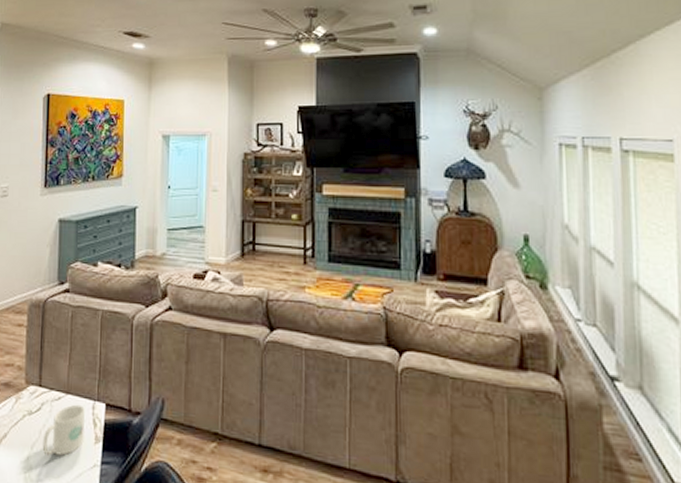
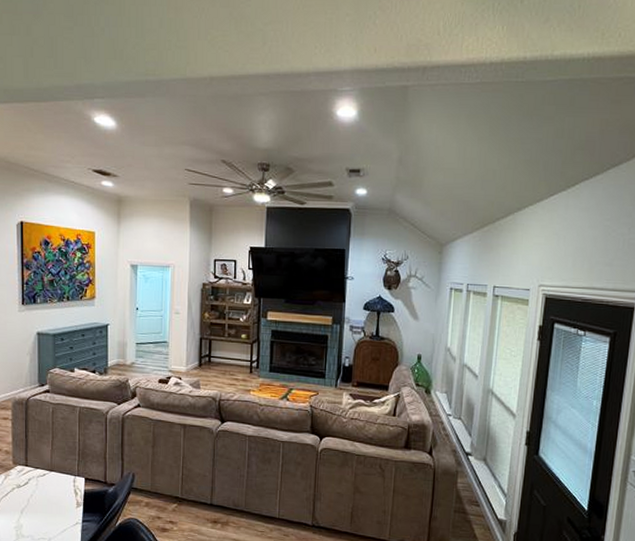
mug: present [42,404,86,457] -> none [31,479,68,518]

